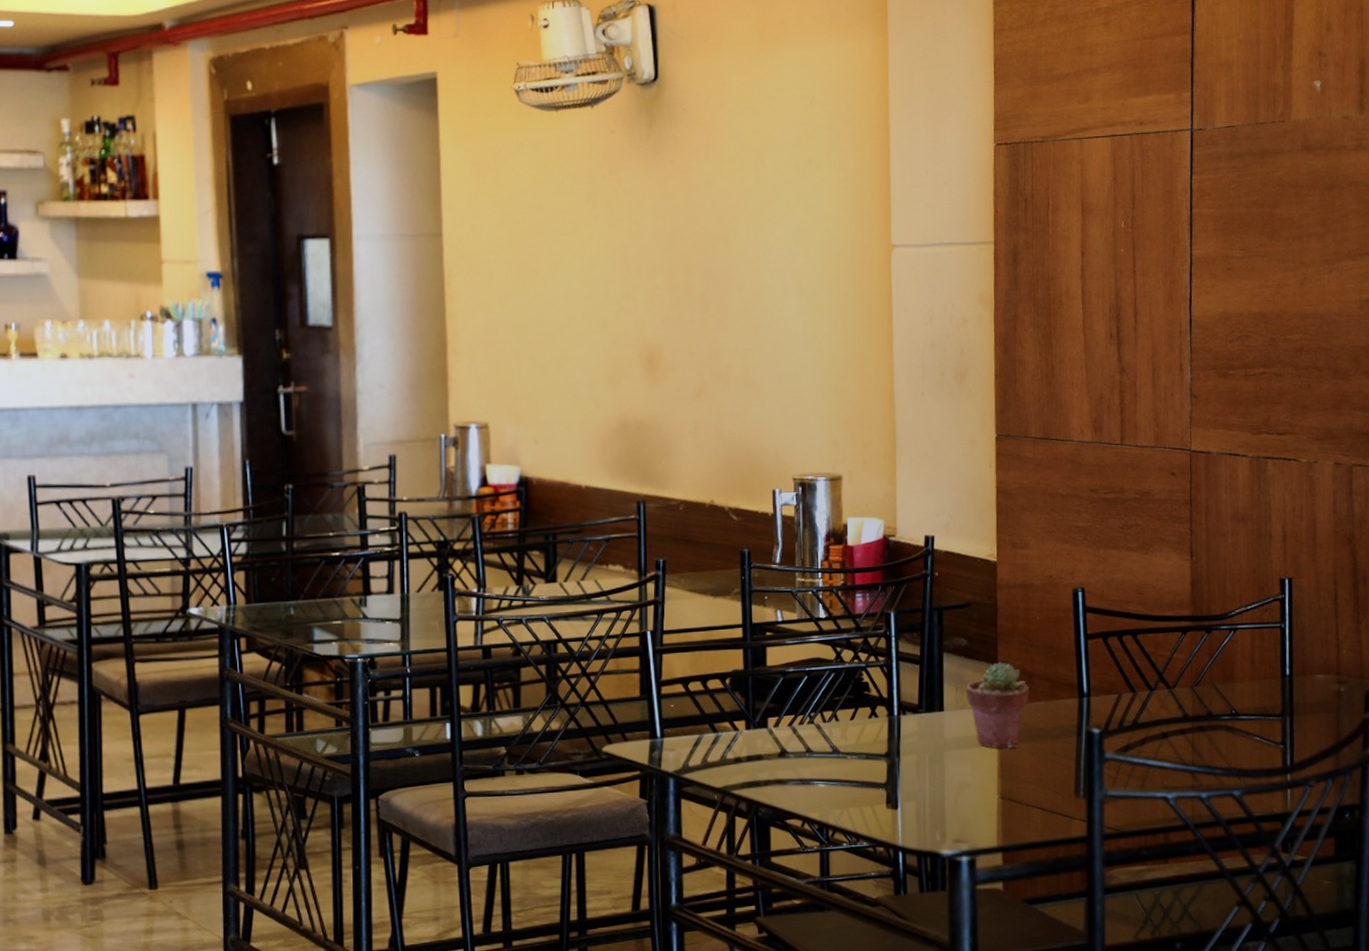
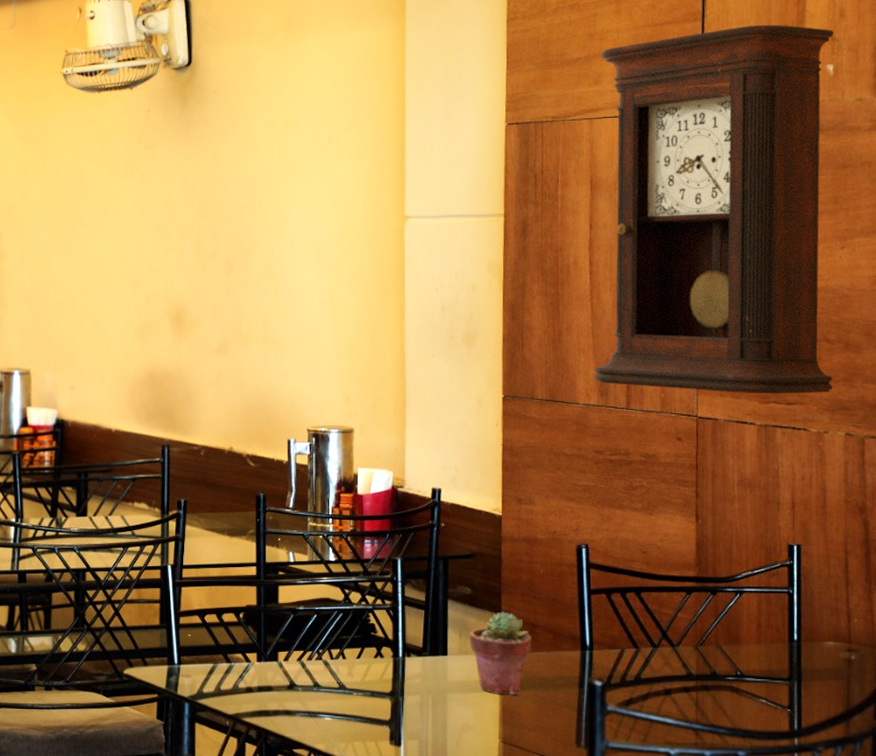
pendulum clock: none [1088,38,1322,425] -> present [594,24,834,394]

